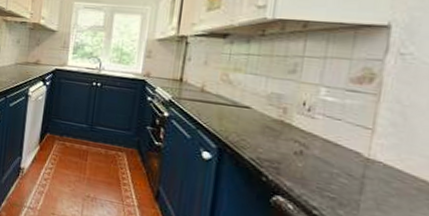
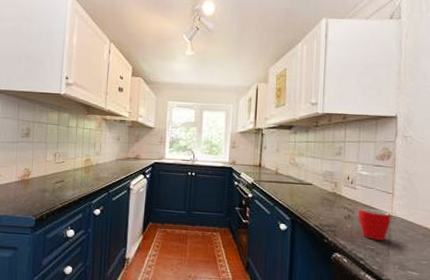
mug: none [314,144,368,189] -> present [358,208,391,240]

